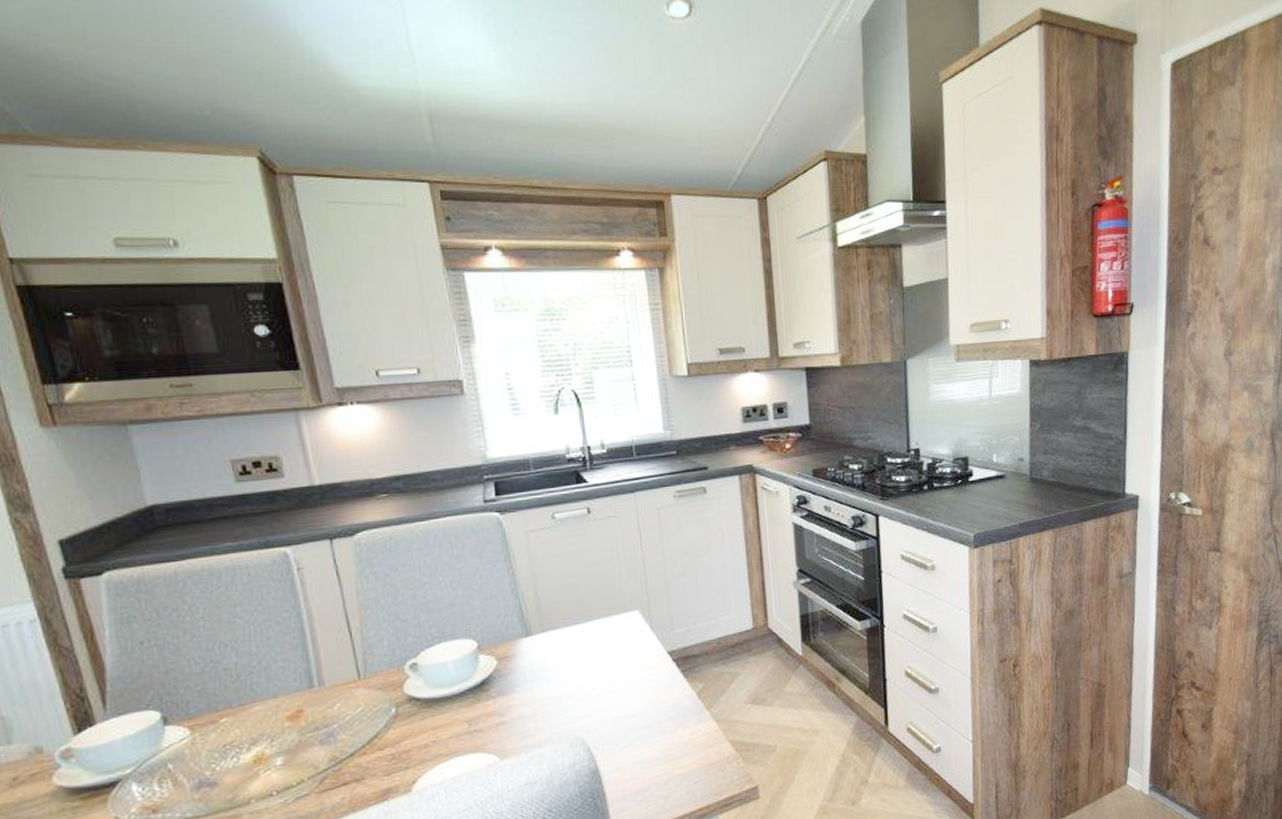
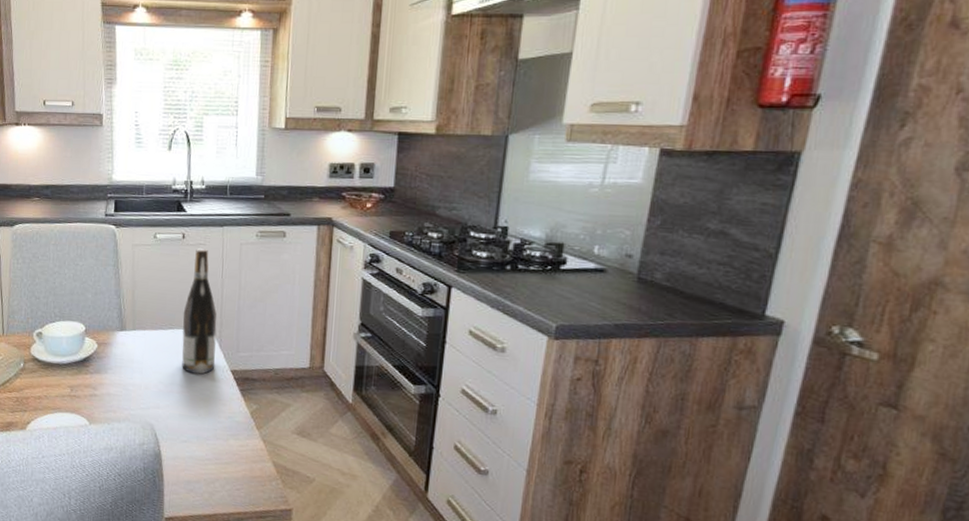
wine bottle: none [601,521,649,667] -> present [182,248,217,374]

